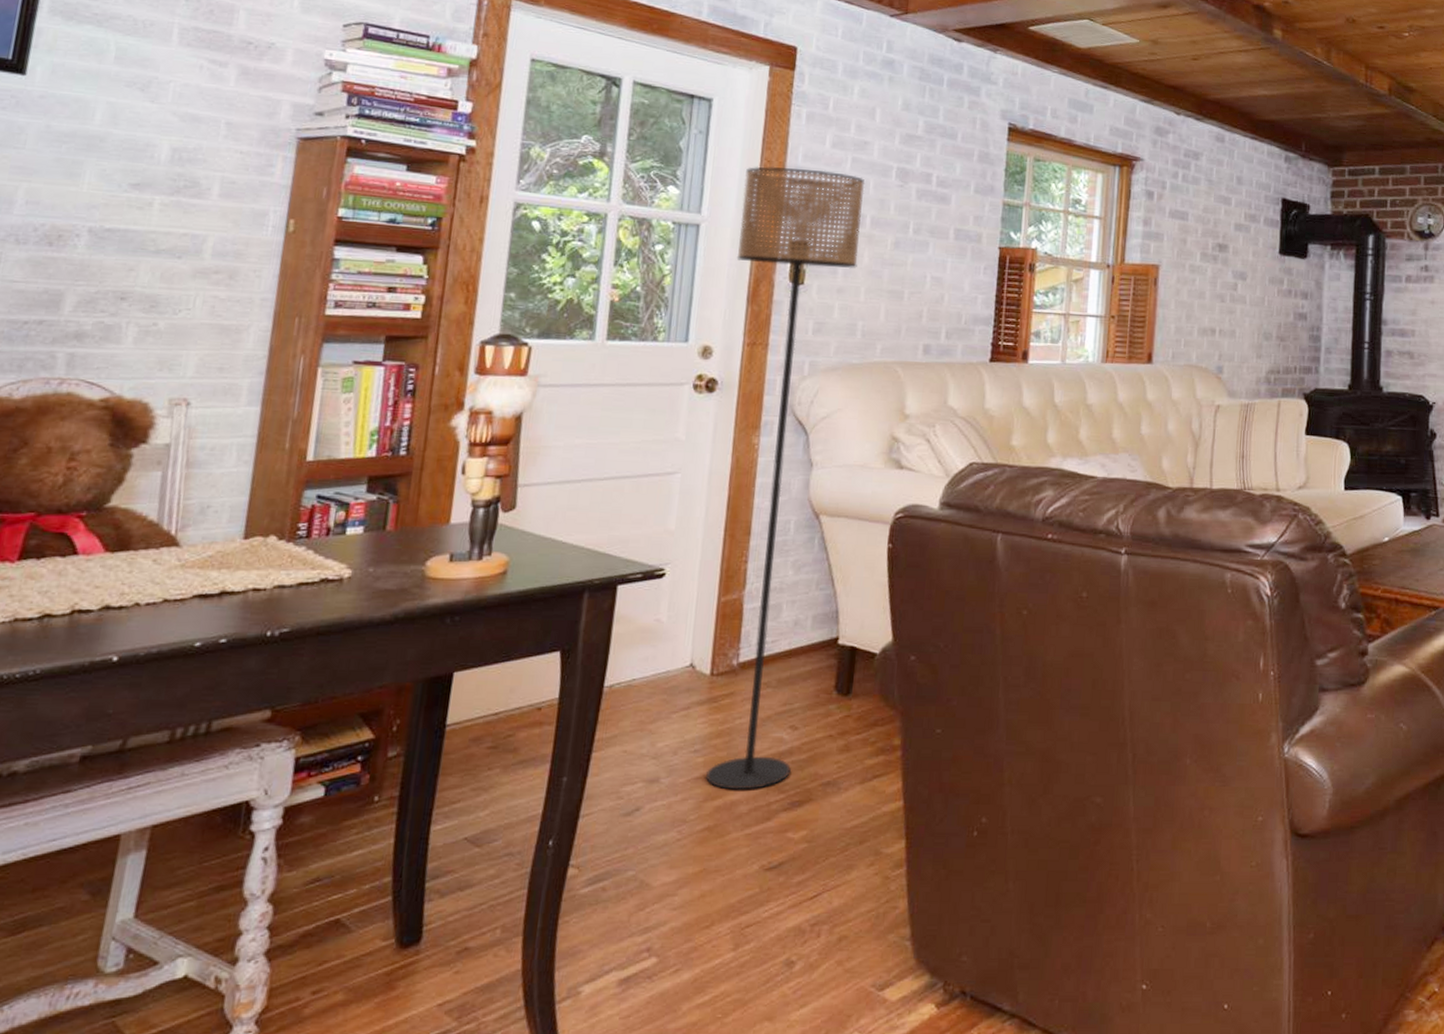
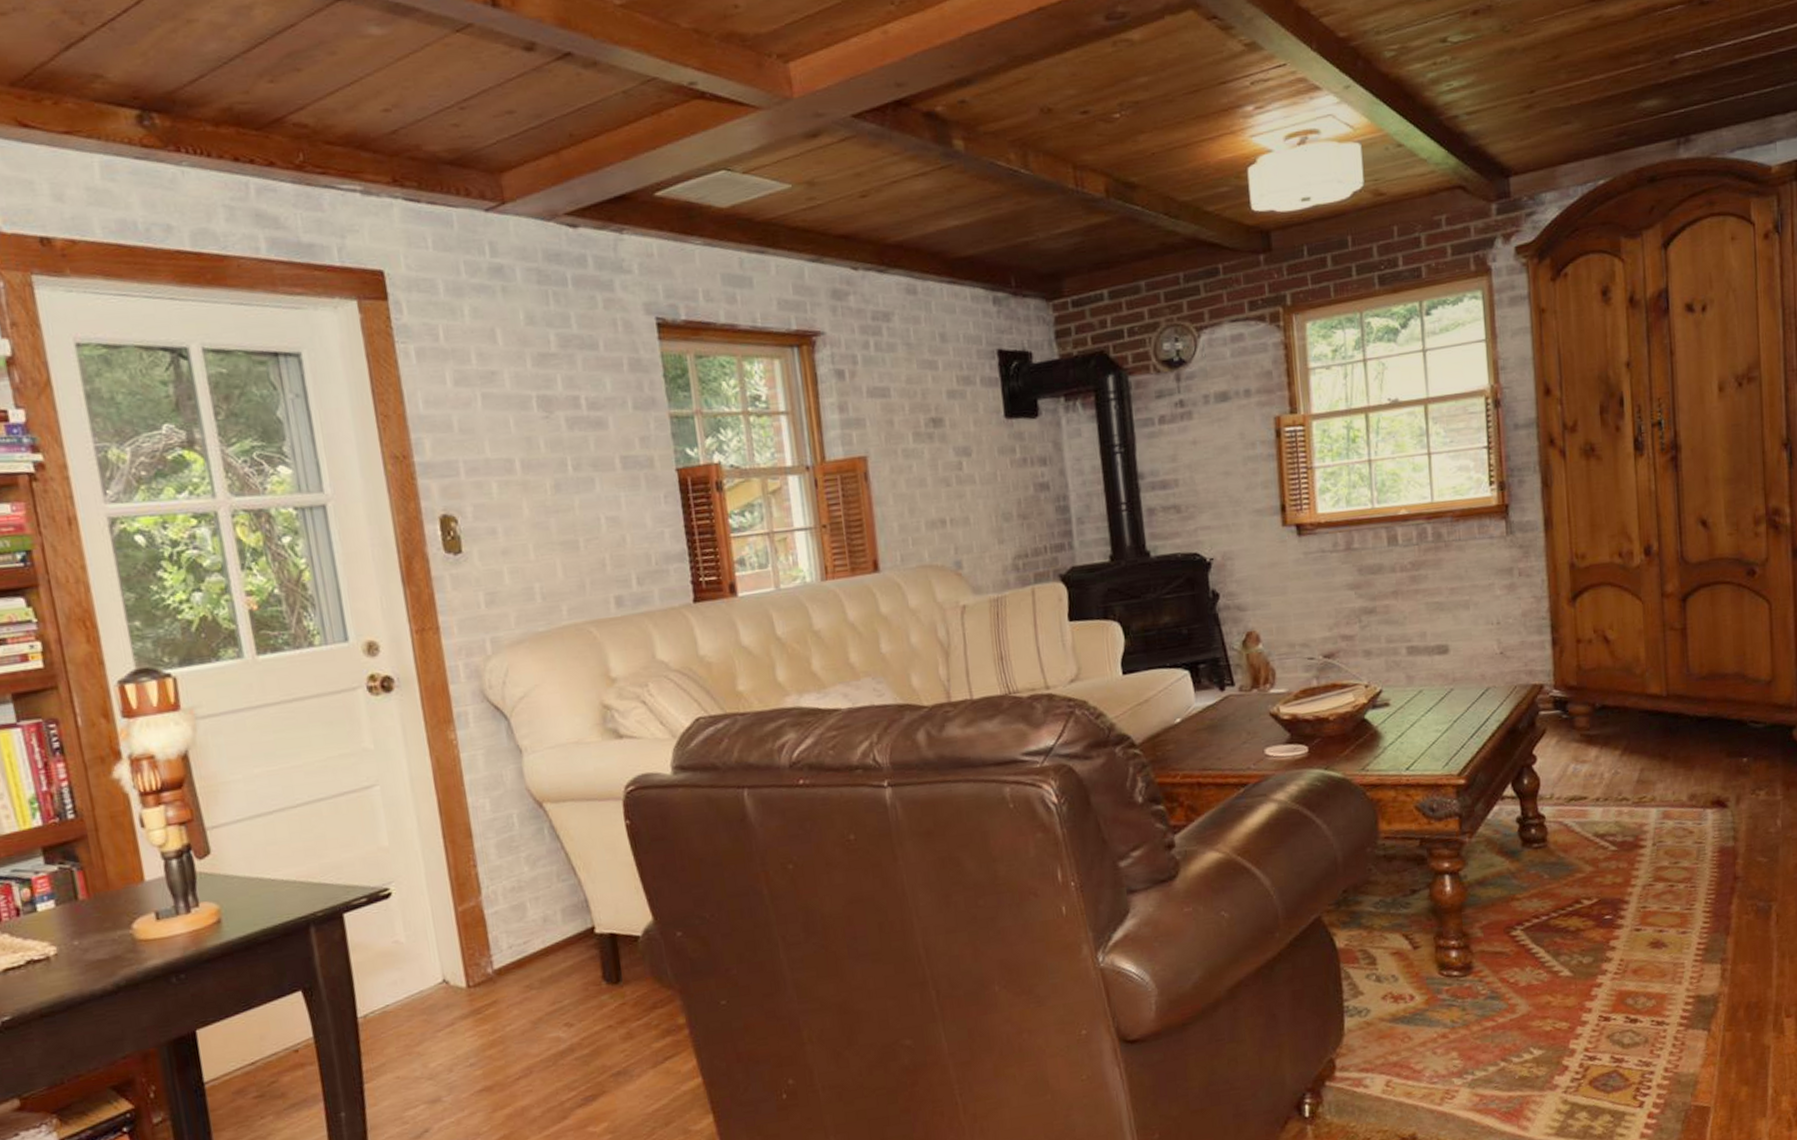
floor lamp: present [706,166,865,790] -> none [362,414,576,1097]

